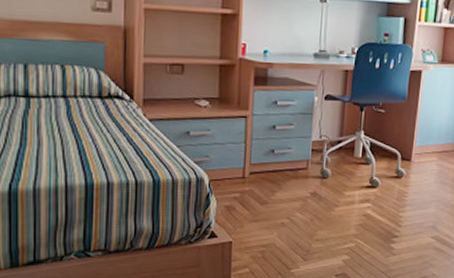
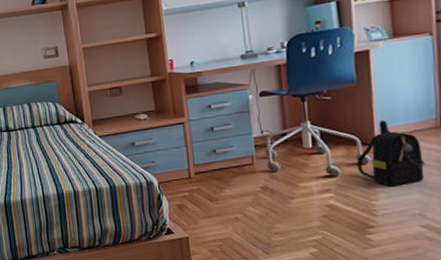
backpack: none [394,139,444,200] -> present [356,120,425,186]

